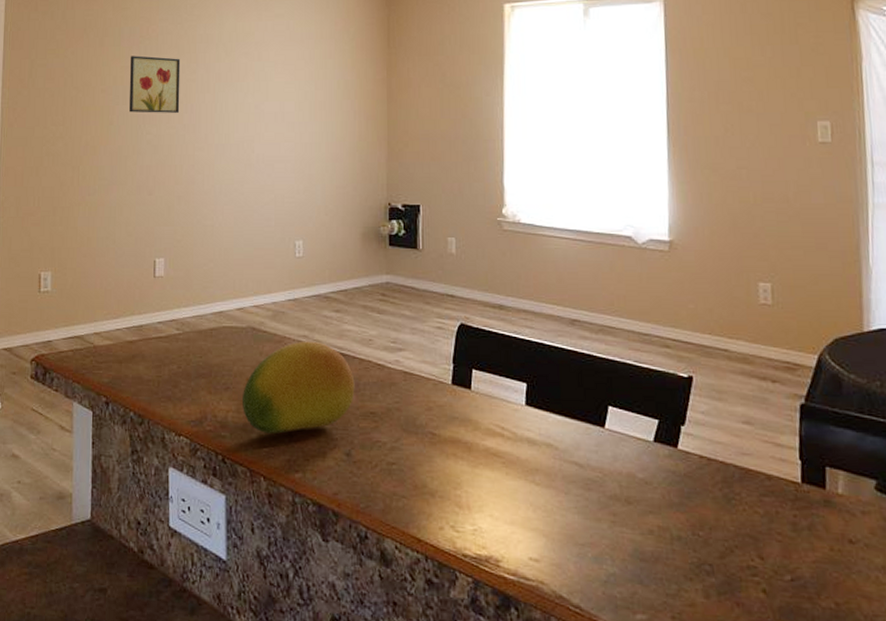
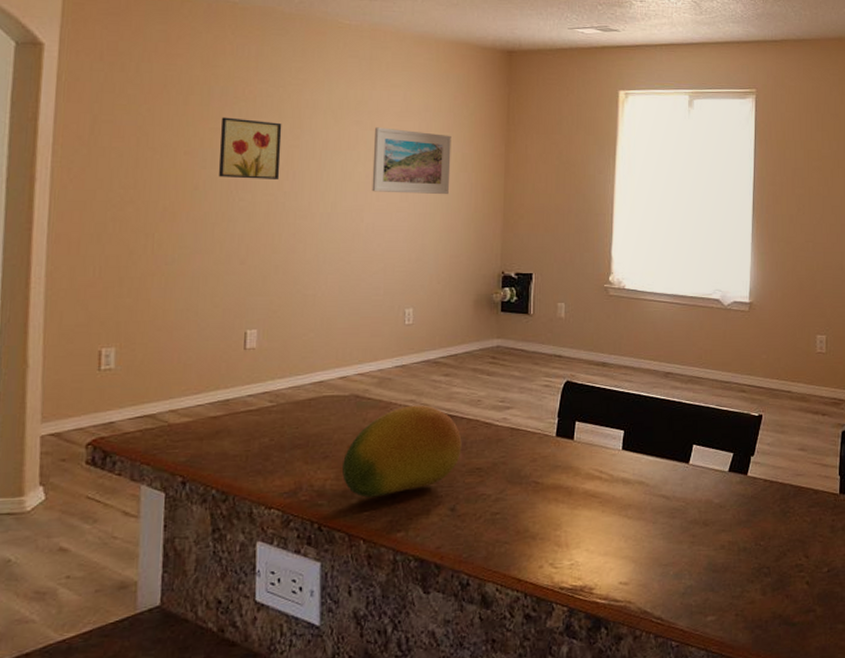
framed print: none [261,57,334,124] -> present [372,127,451,195]

